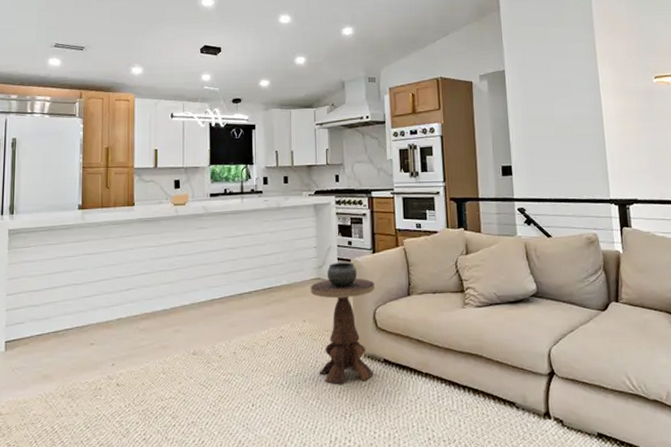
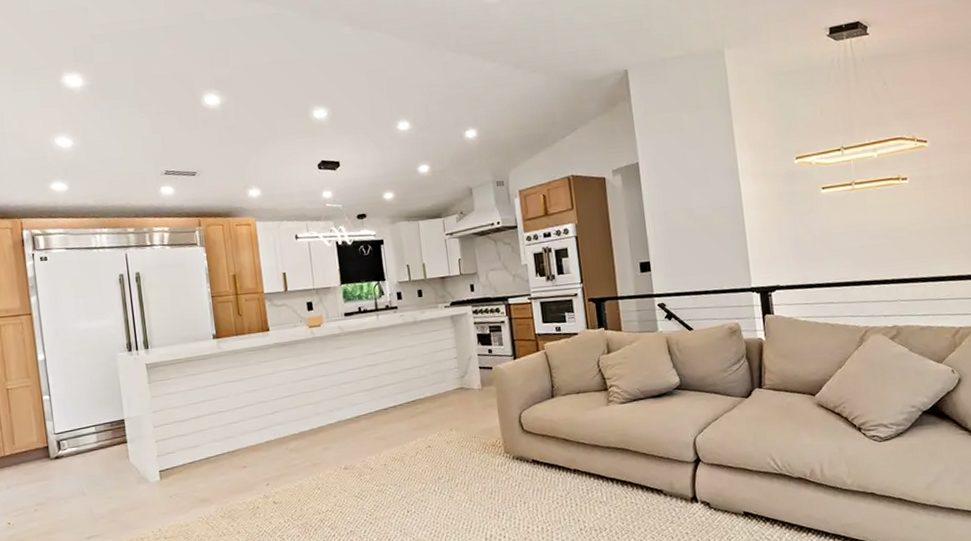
side table: present [310,262,375,385] -> none [454,370,523,487]

